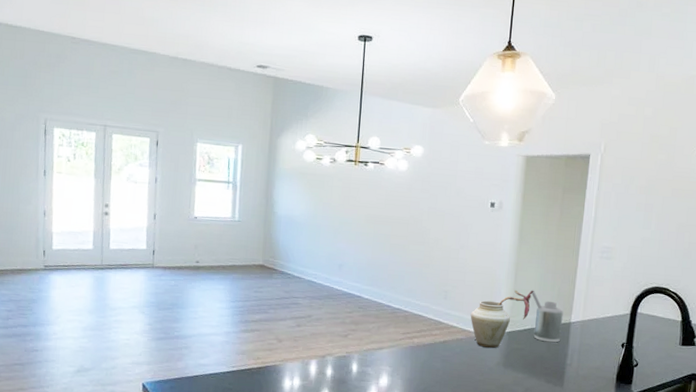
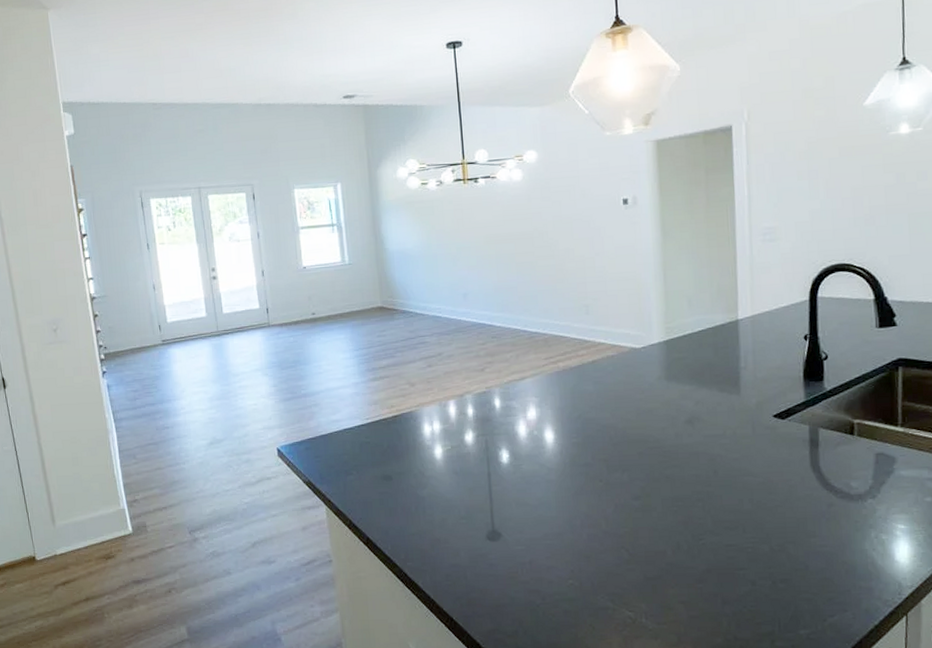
vase: present [470,289,534,349] -> none [618,289,689,362]
soap dispenser: present [531,290,564,343] -> none [685,289,730,346]

